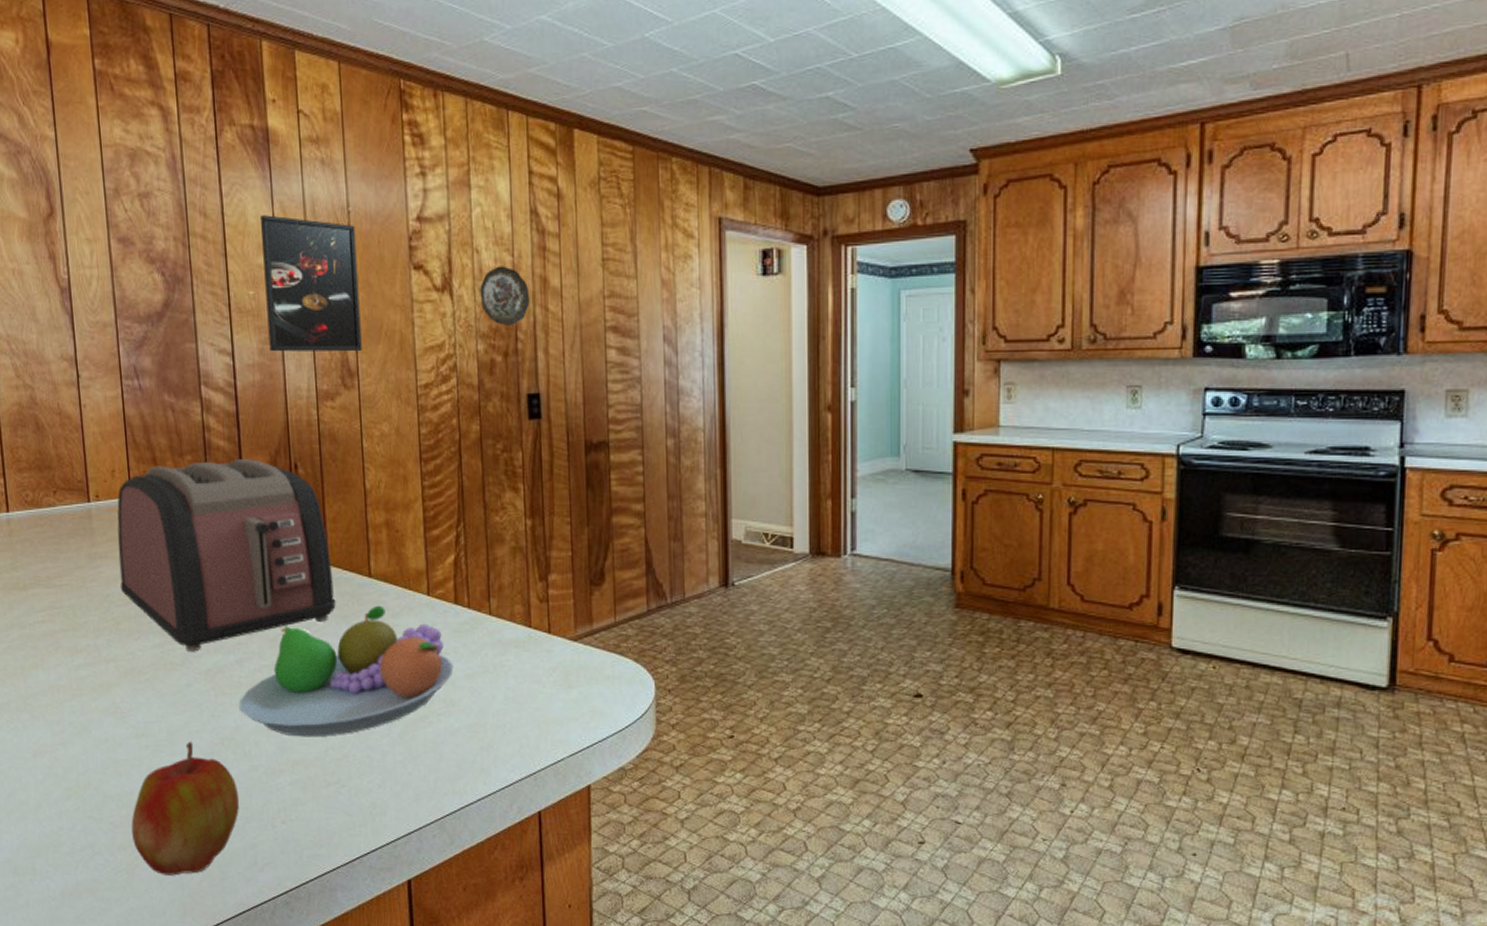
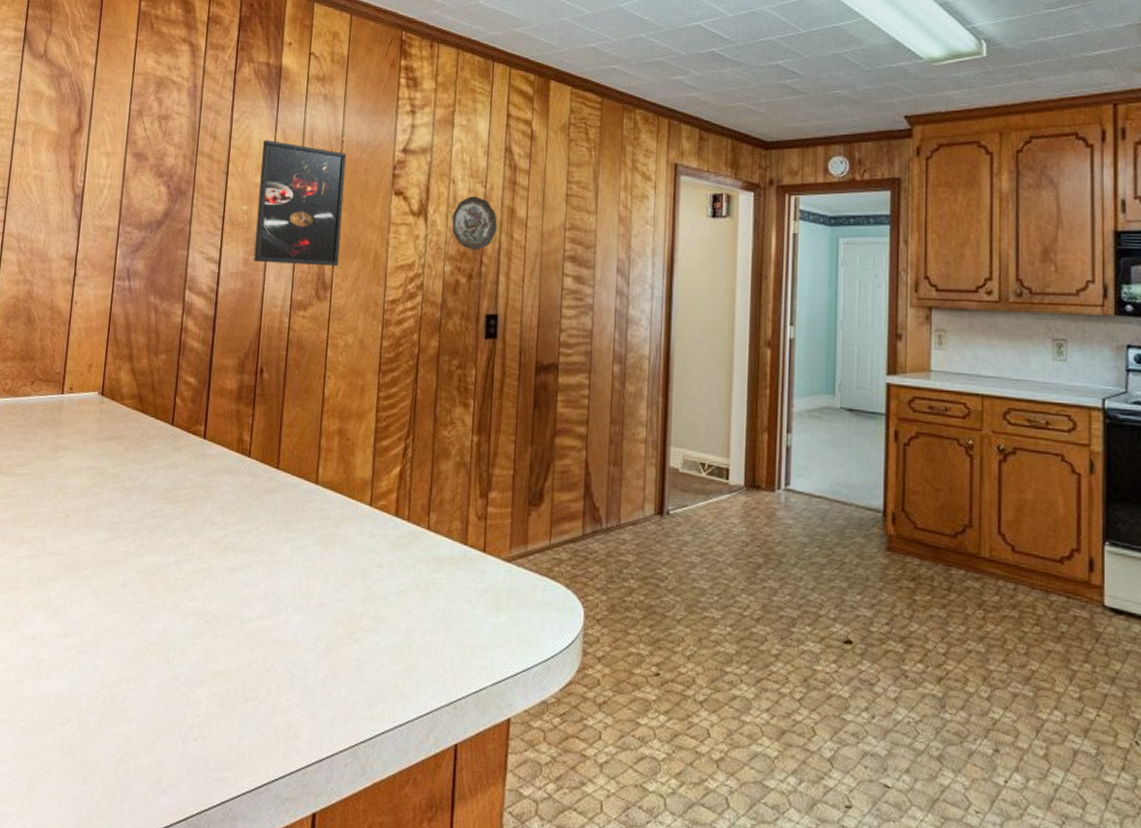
toaster: present [117,459,336,652] -> none [76,361,282,550]
apple: present [131,741,240,876] -> none [40,644,155,792]
fruit bowl: present [239,605,454,737] -> none [171,513,387,648]

